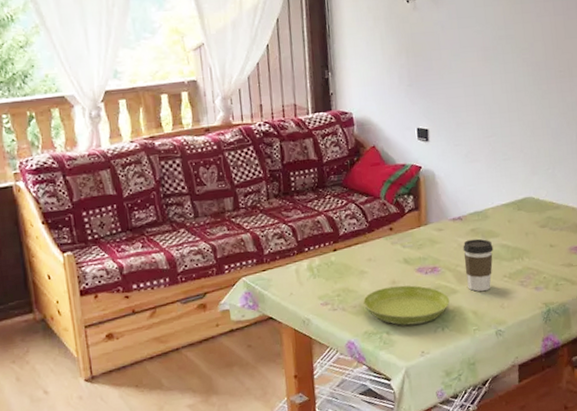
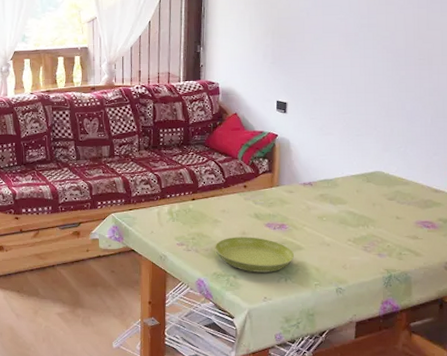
coffee cup: present [463,238,494,292] -> none [311,203,340,252]

